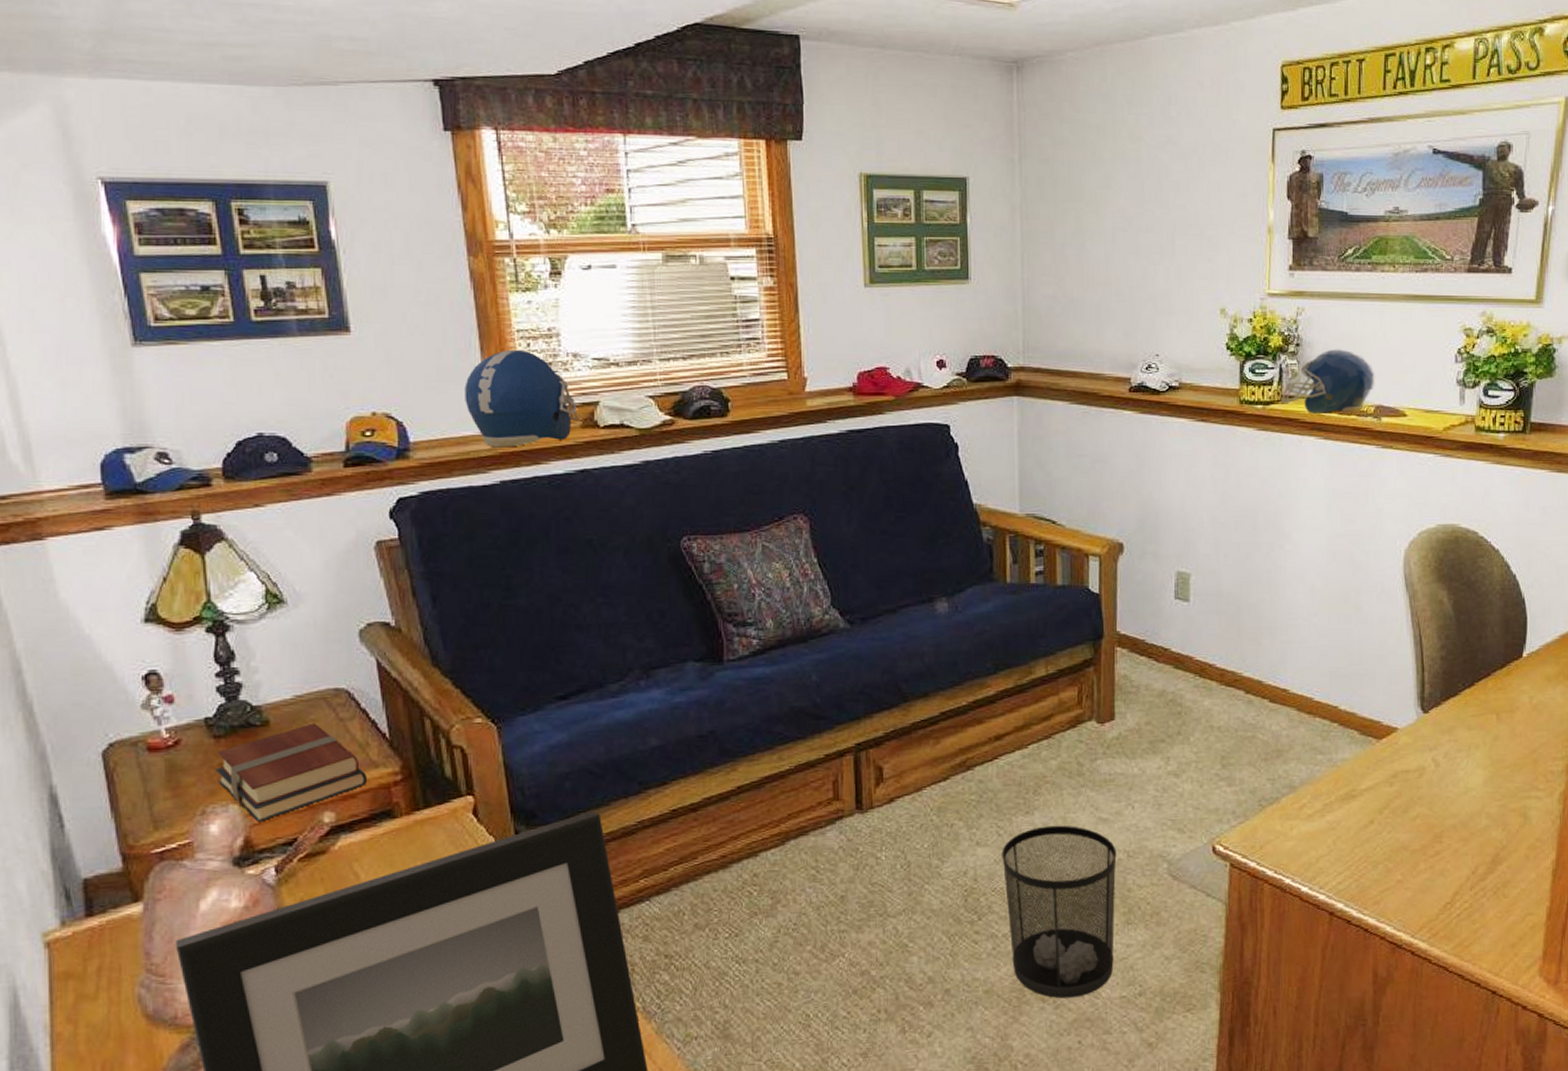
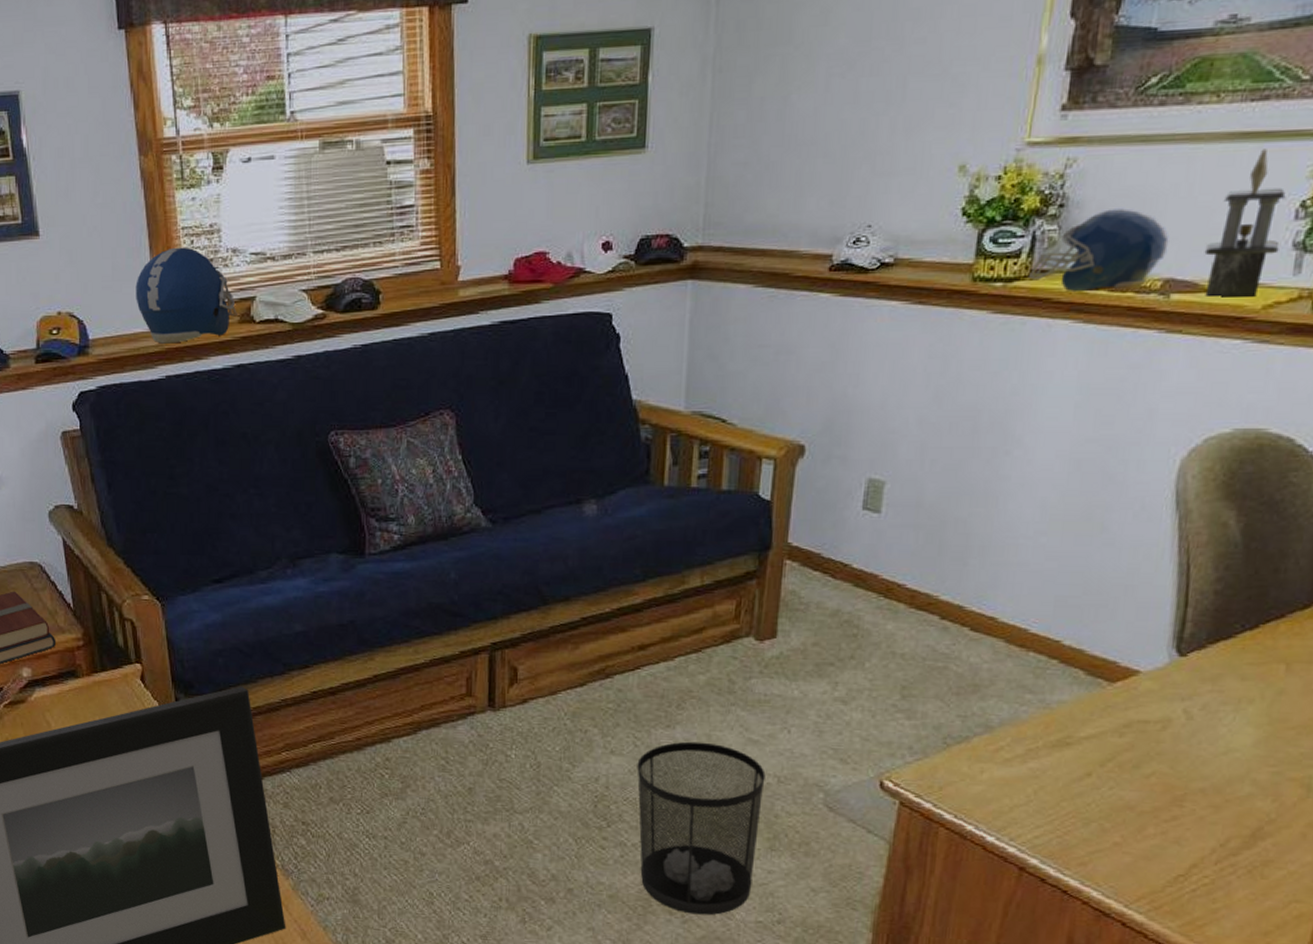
trophy: none [1400,308,1448,421] -> present [1204,148,1286,298]

